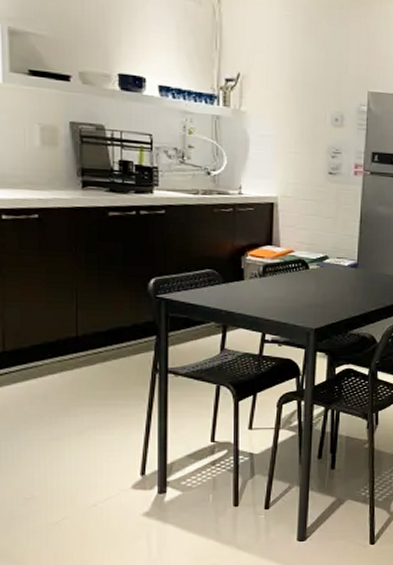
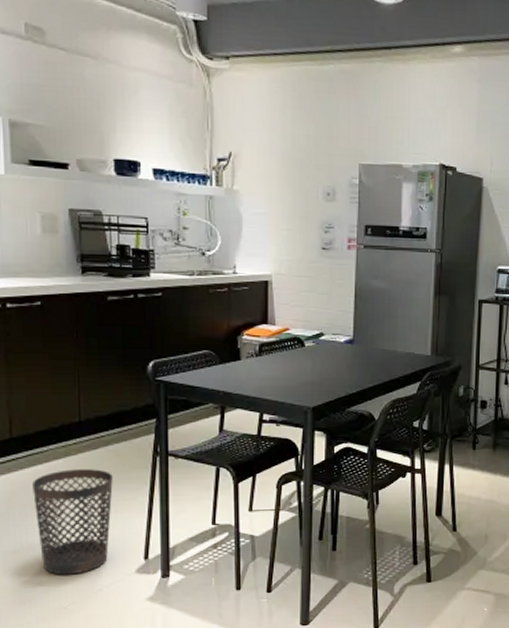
trash bin: none [26,384,110,490] -> present [32,469,113,575]

